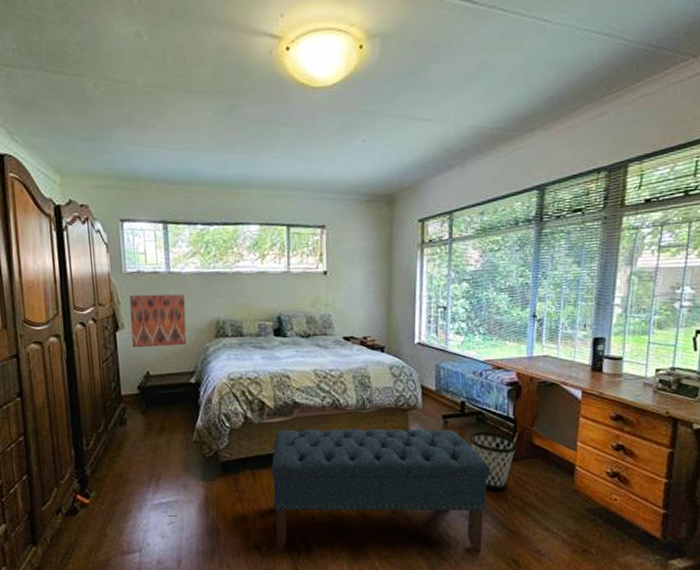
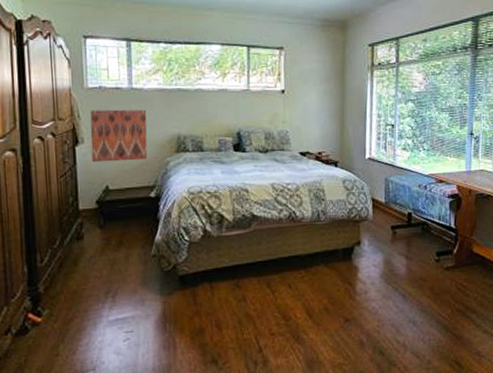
bench: present [271,428,491,553] -> none [229,239,435,365]
wastebasket: present [470,431,517,491] -> none [416,240,458,297]

